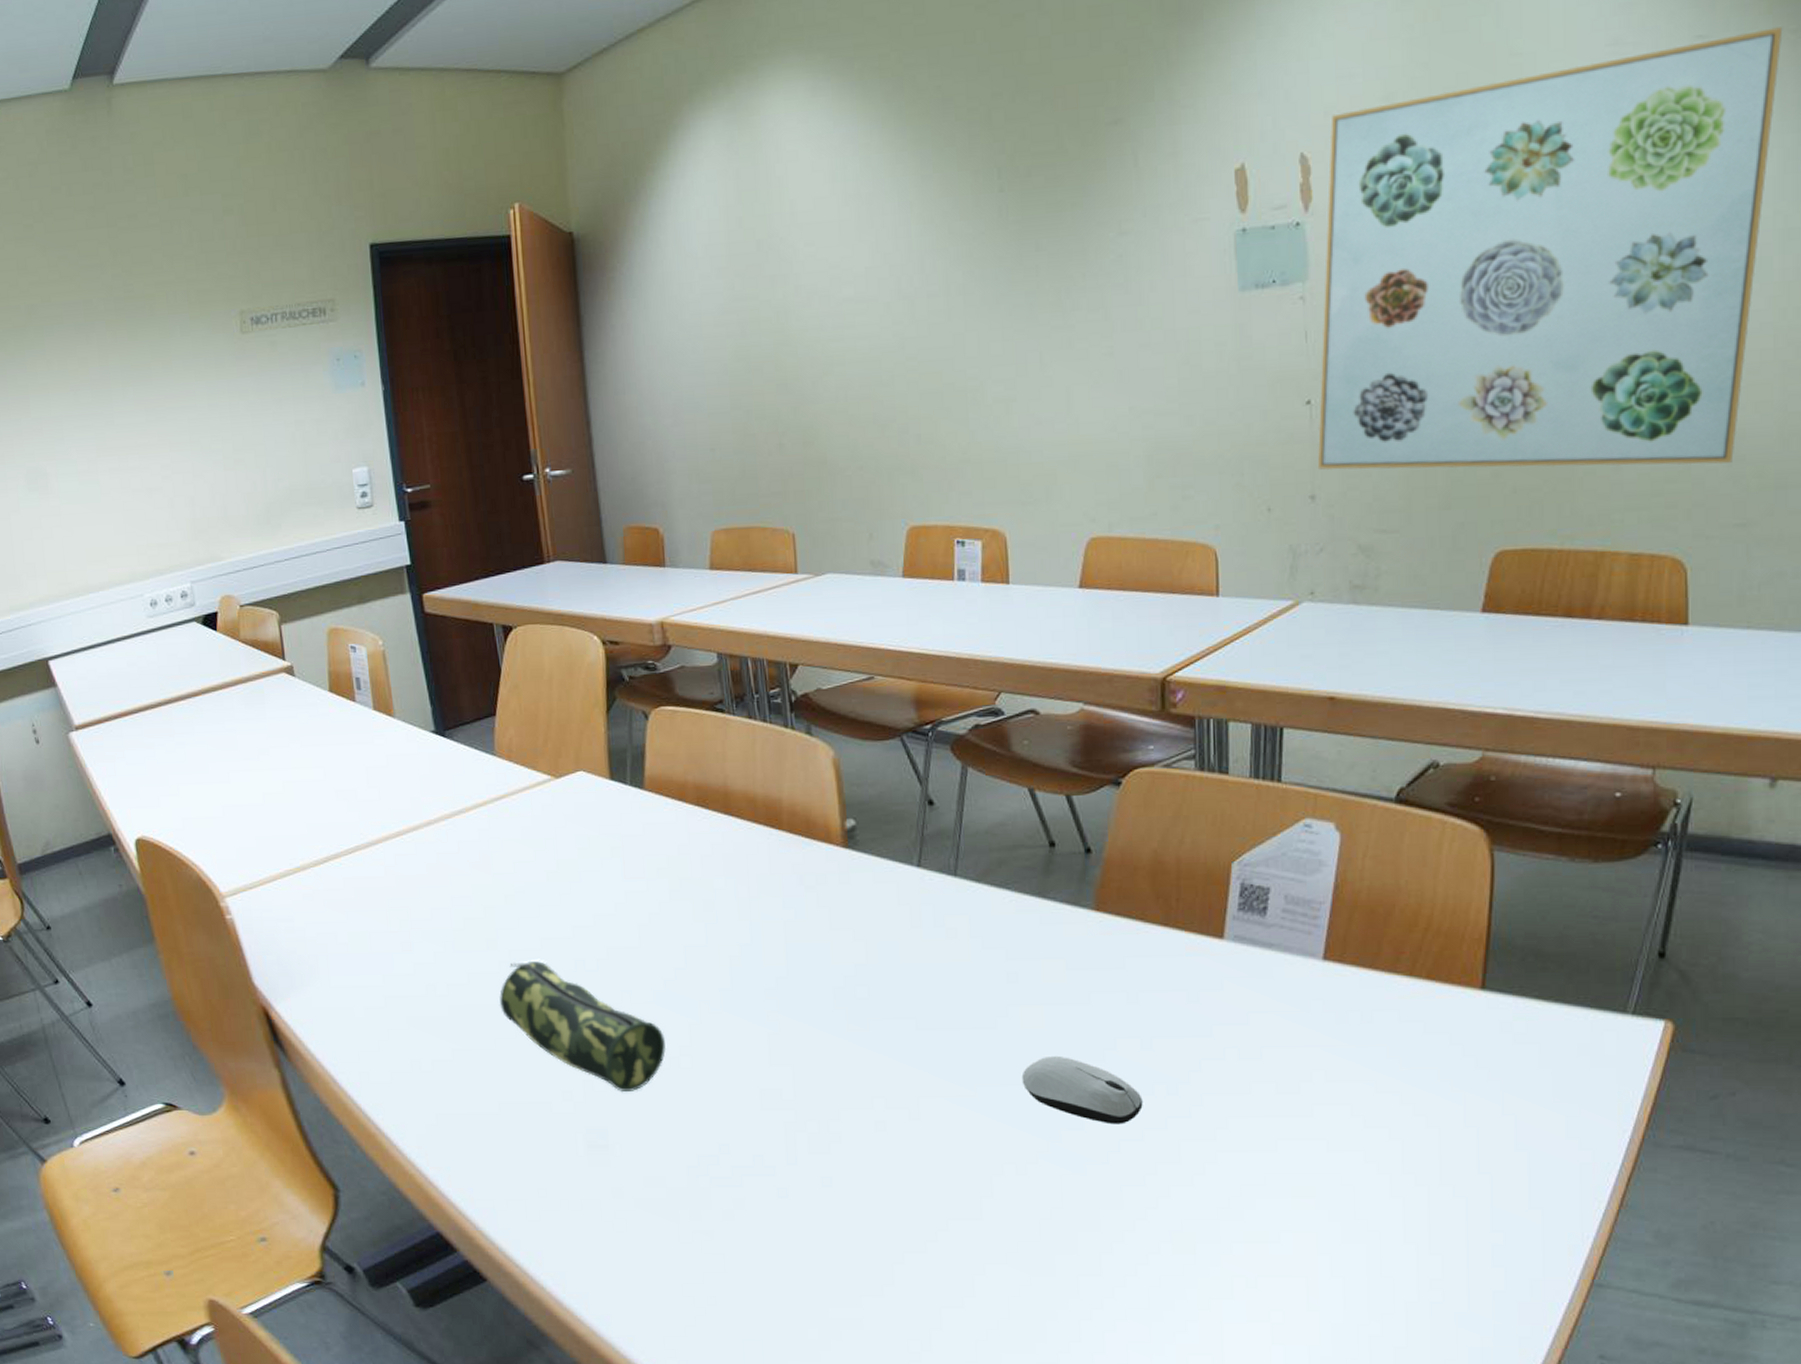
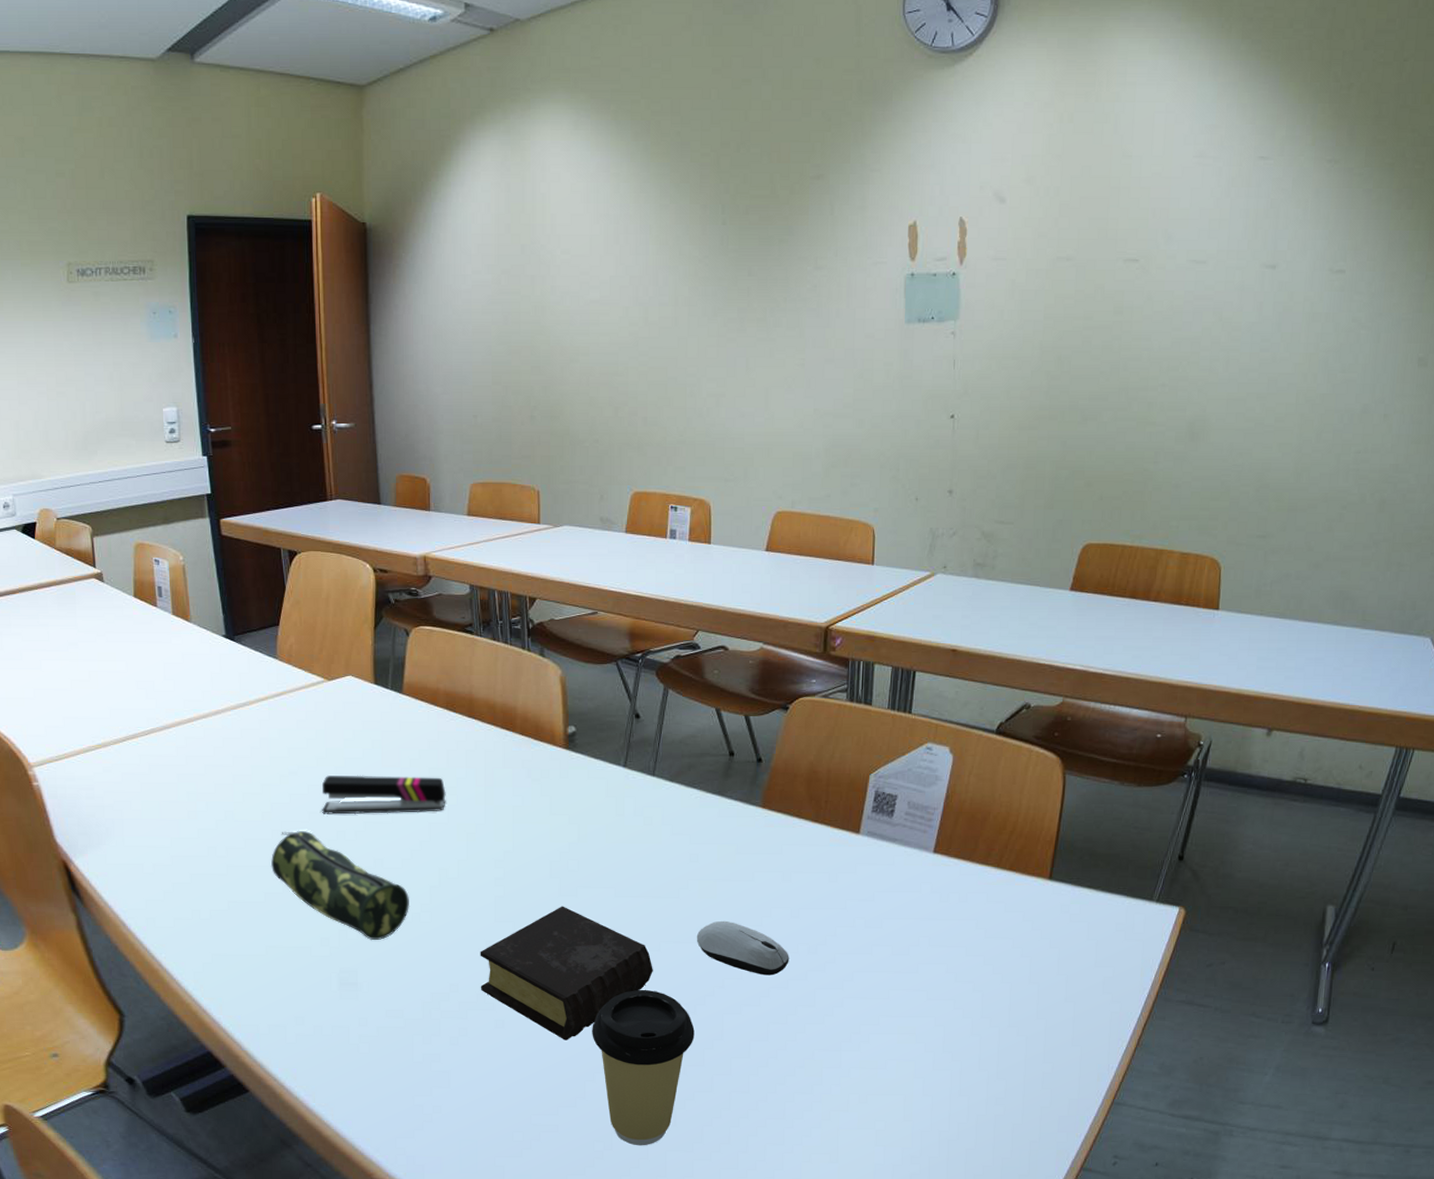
stapler: none [554,889,703,940] -> present [321,775,446,815]
book: none [753,1043,970,1212] -> present [480,906,653,1040]
coffee cup: none [897,1147,1027,1346] -> present [592,990,695,1146]
wall art: present [1317,27,1783,471] -> none [955,157,1322,489]

